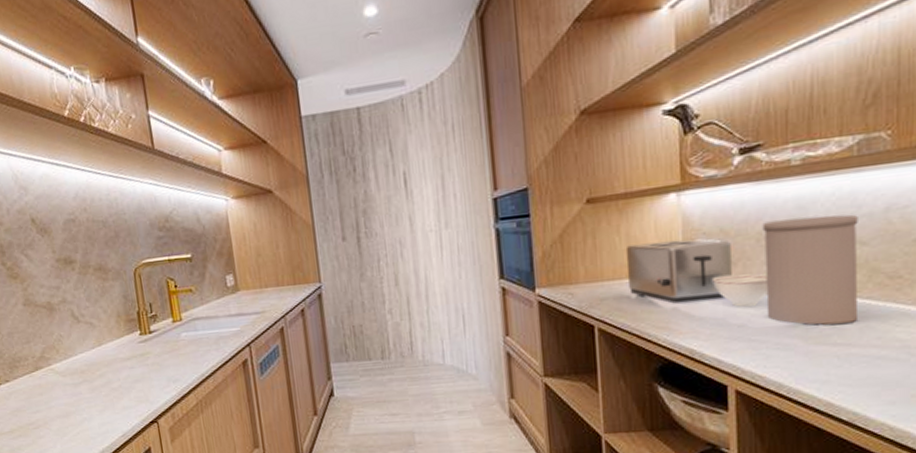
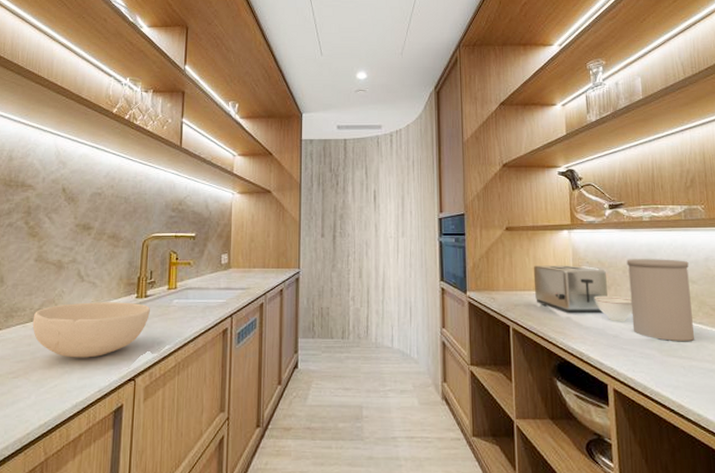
bowl: none [37,340,159,405] -> present [32,302,150,358]

